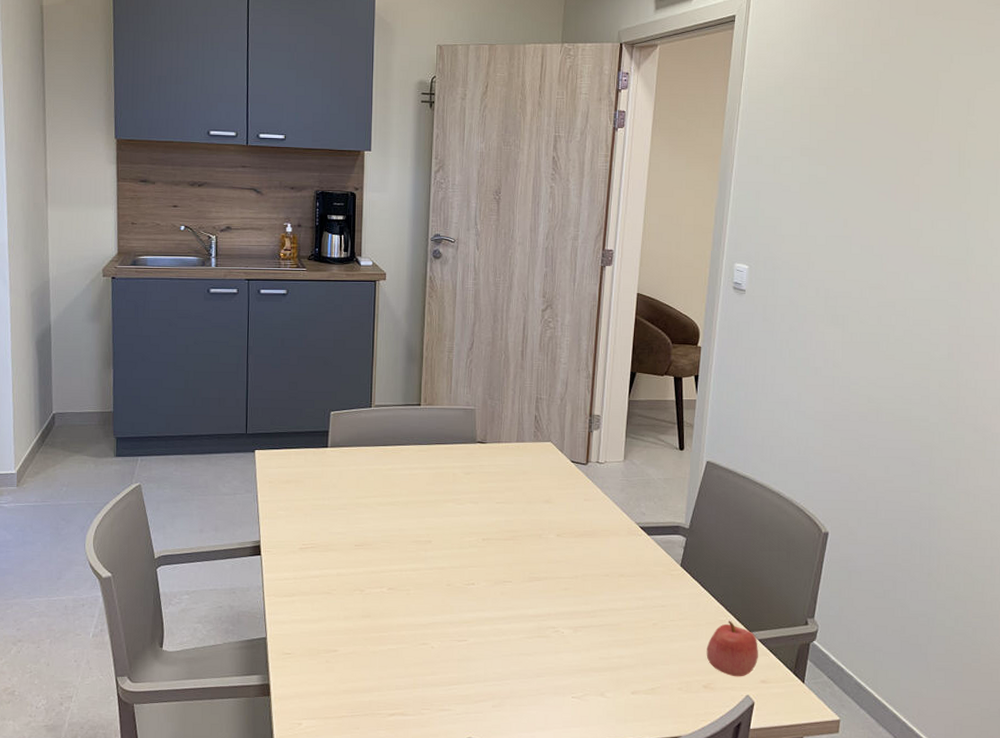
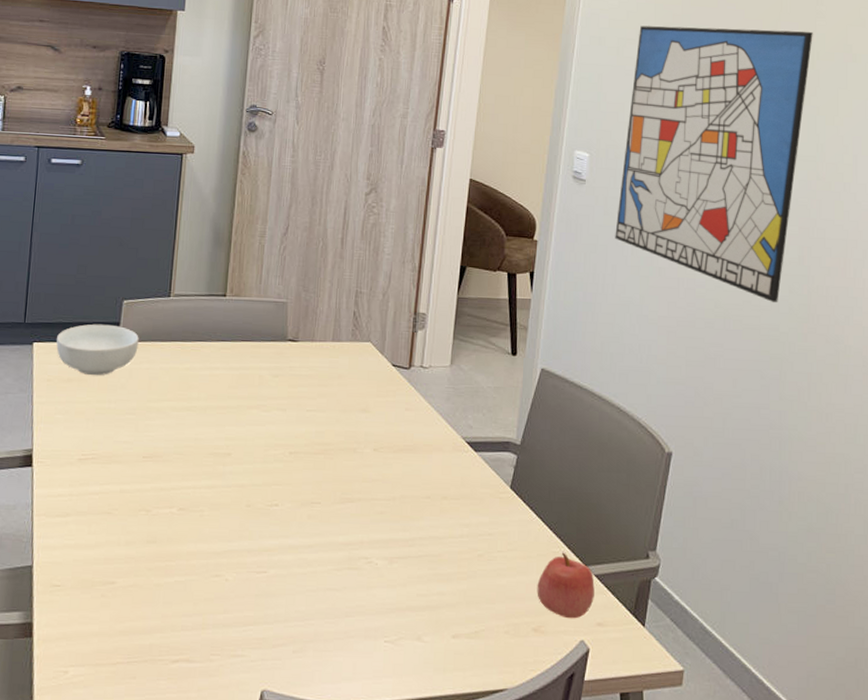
cereal bowl: none [275,433,346,478] -> present [56,324,139,376]
wall art: none [773,141,964,396] -> present [615,25,813,302]

